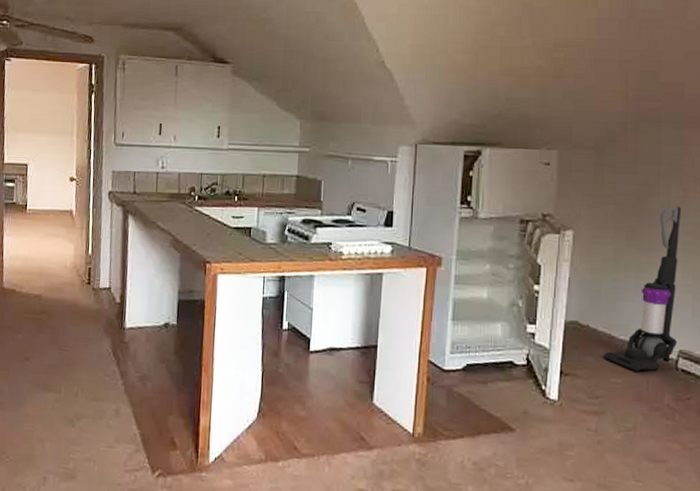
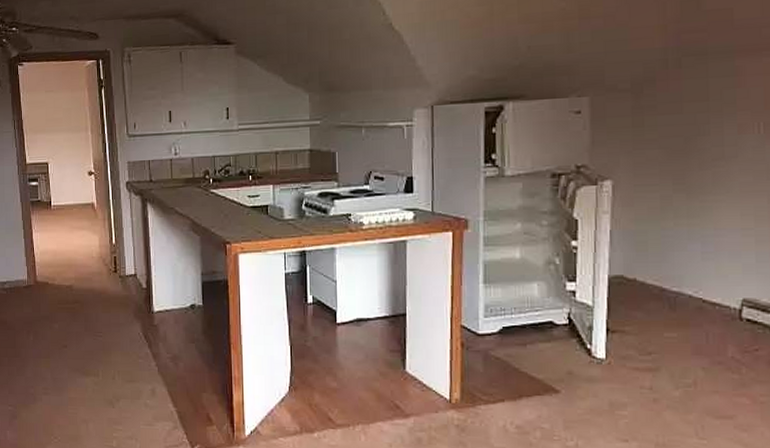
vacuum cleaner: present [604,206,681,371] -> none [655,144,739,324]

